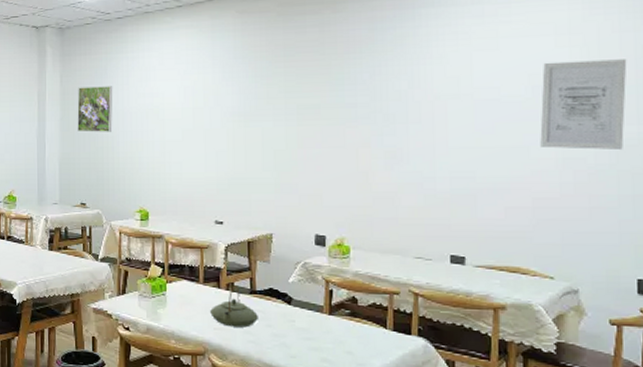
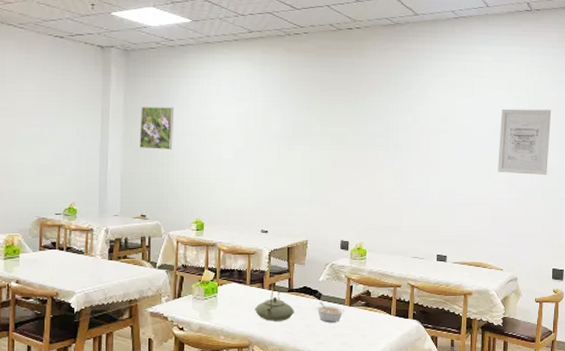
legume: none [285,307,323,334] -> present [315,301,344,323]

